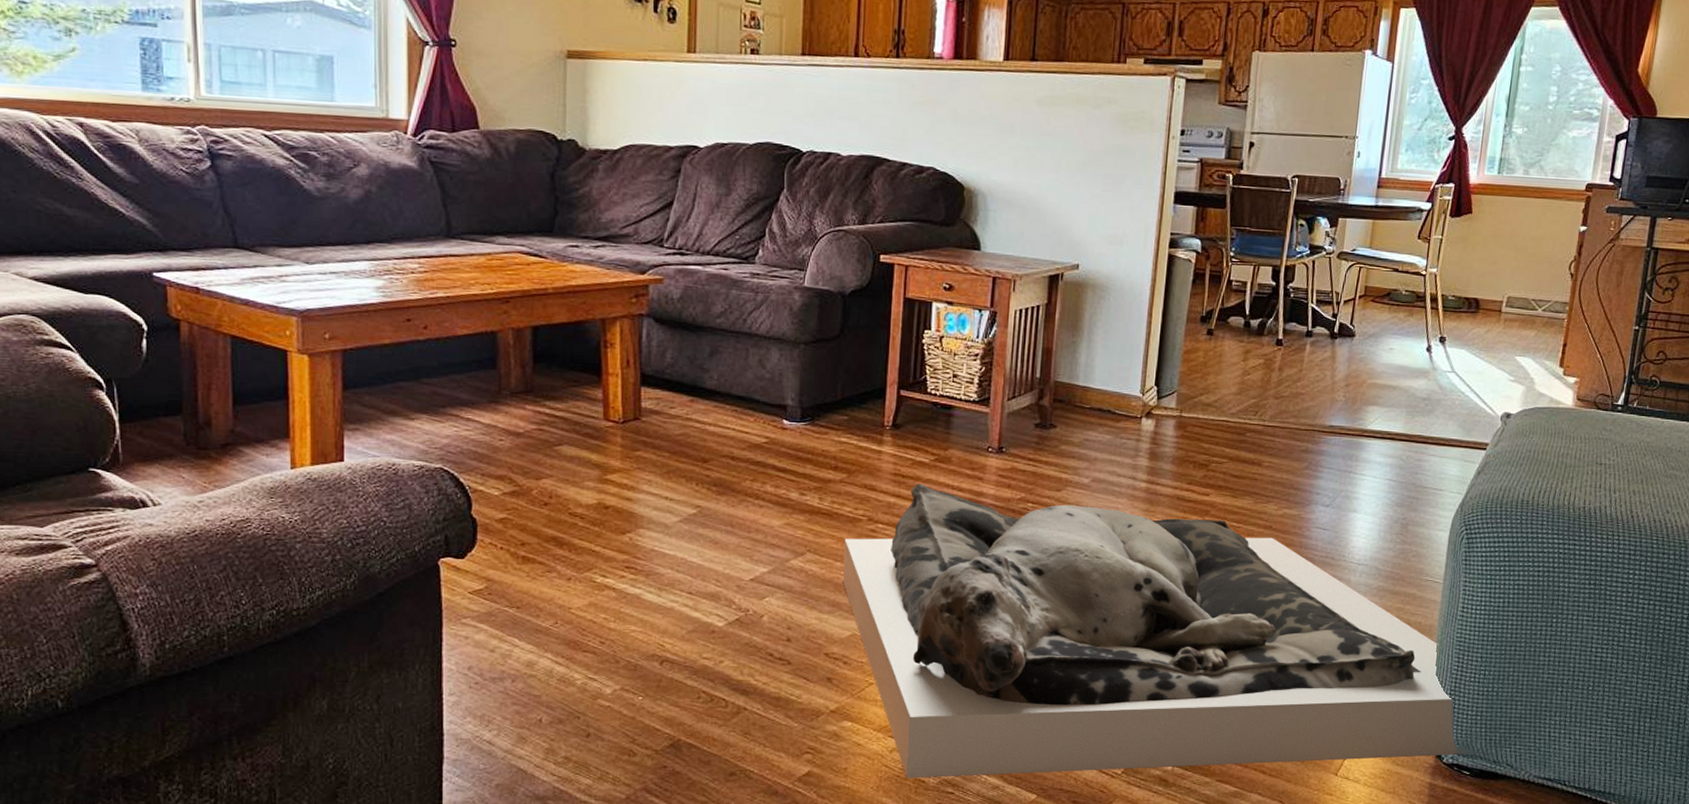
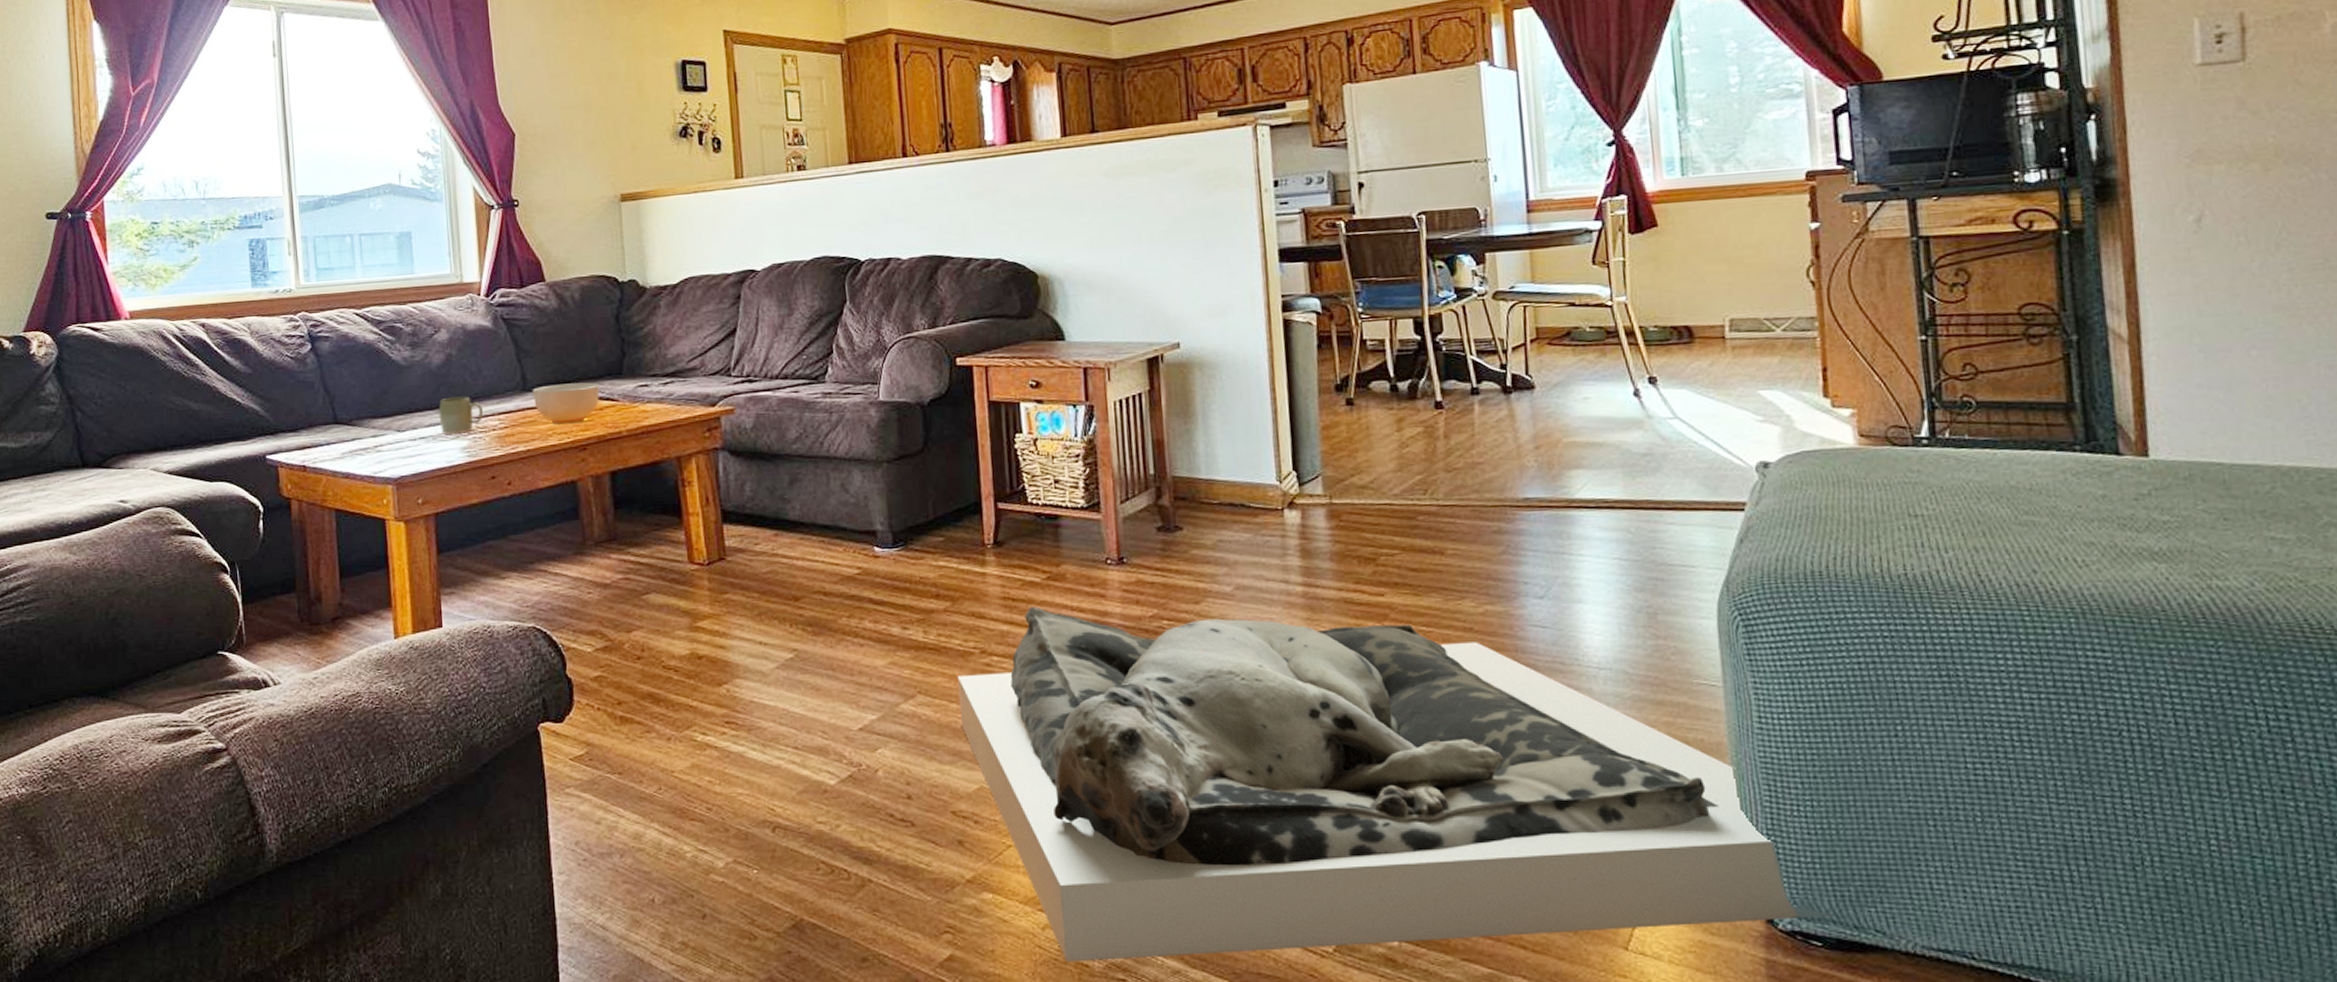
mug: none [353,234,403,273] -> present [438,396,484,435]
bowl: none [457,234,529,276] -> present [532,382,600,425]

